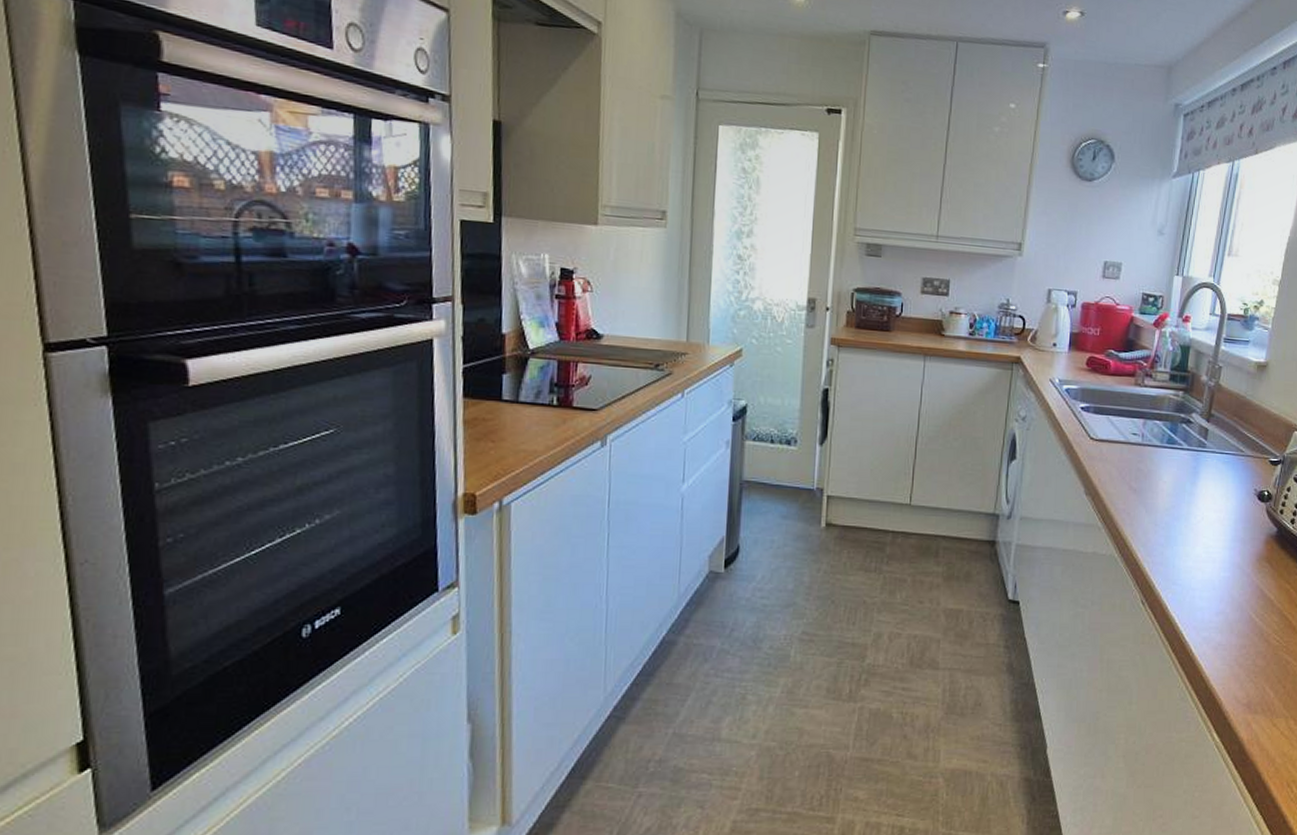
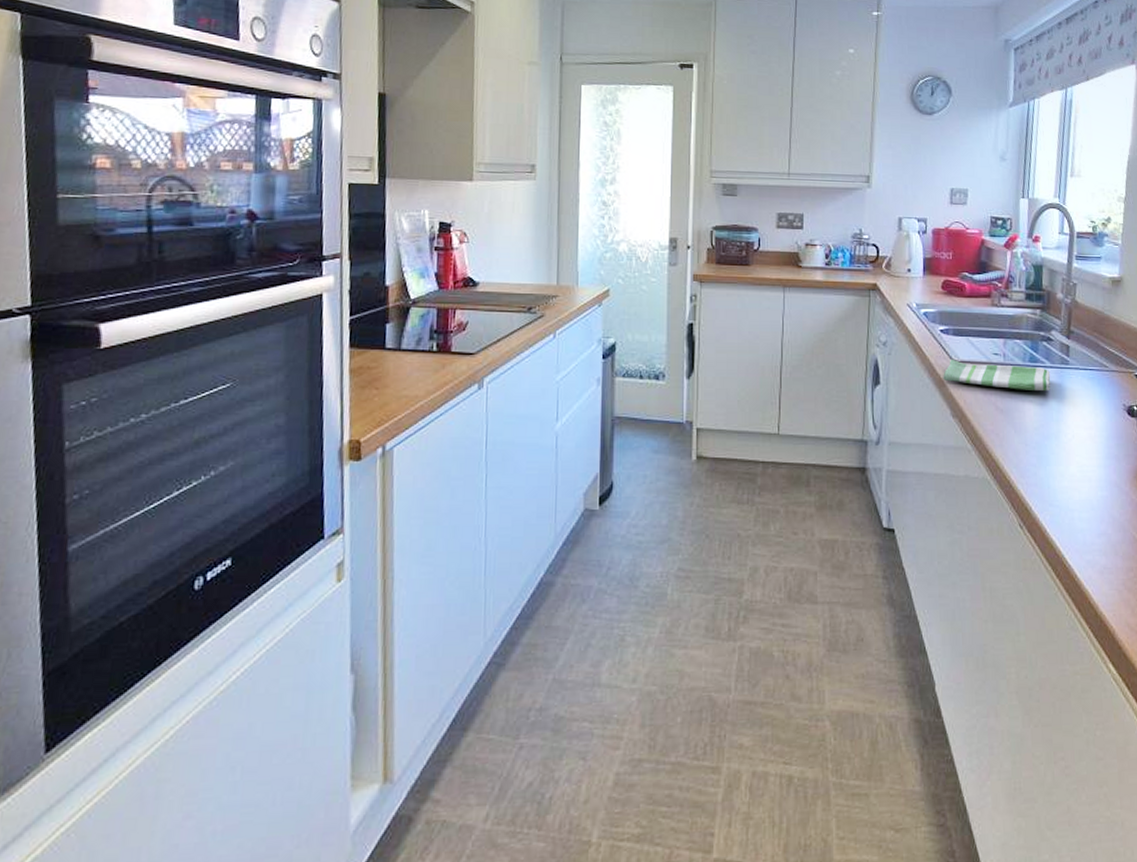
dish towel: none [1079,438,1187,474] -> present [943,360,1051,392]

